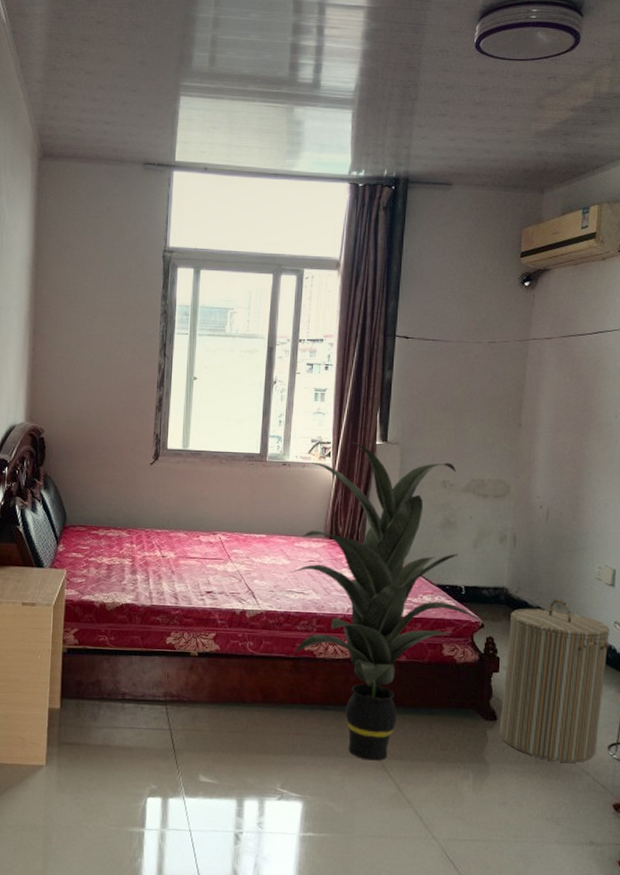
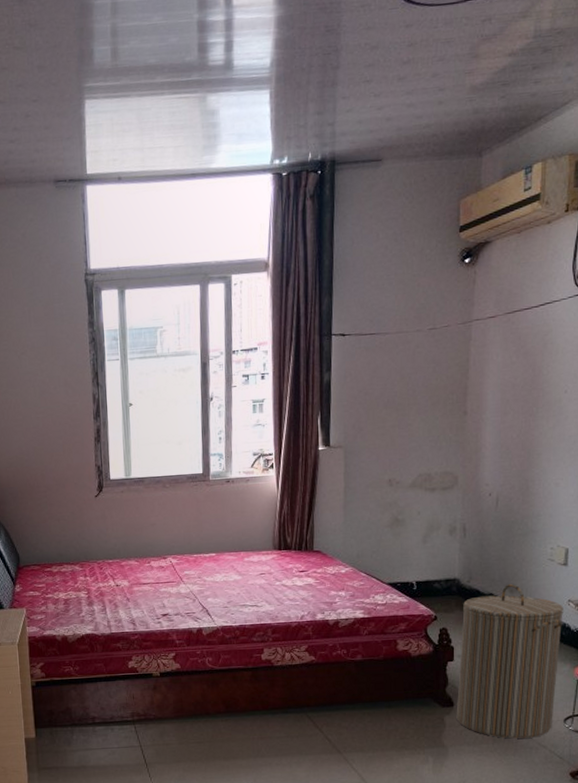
indoor plant: present [291,441,483,761] -> none [243,450,436,755]

